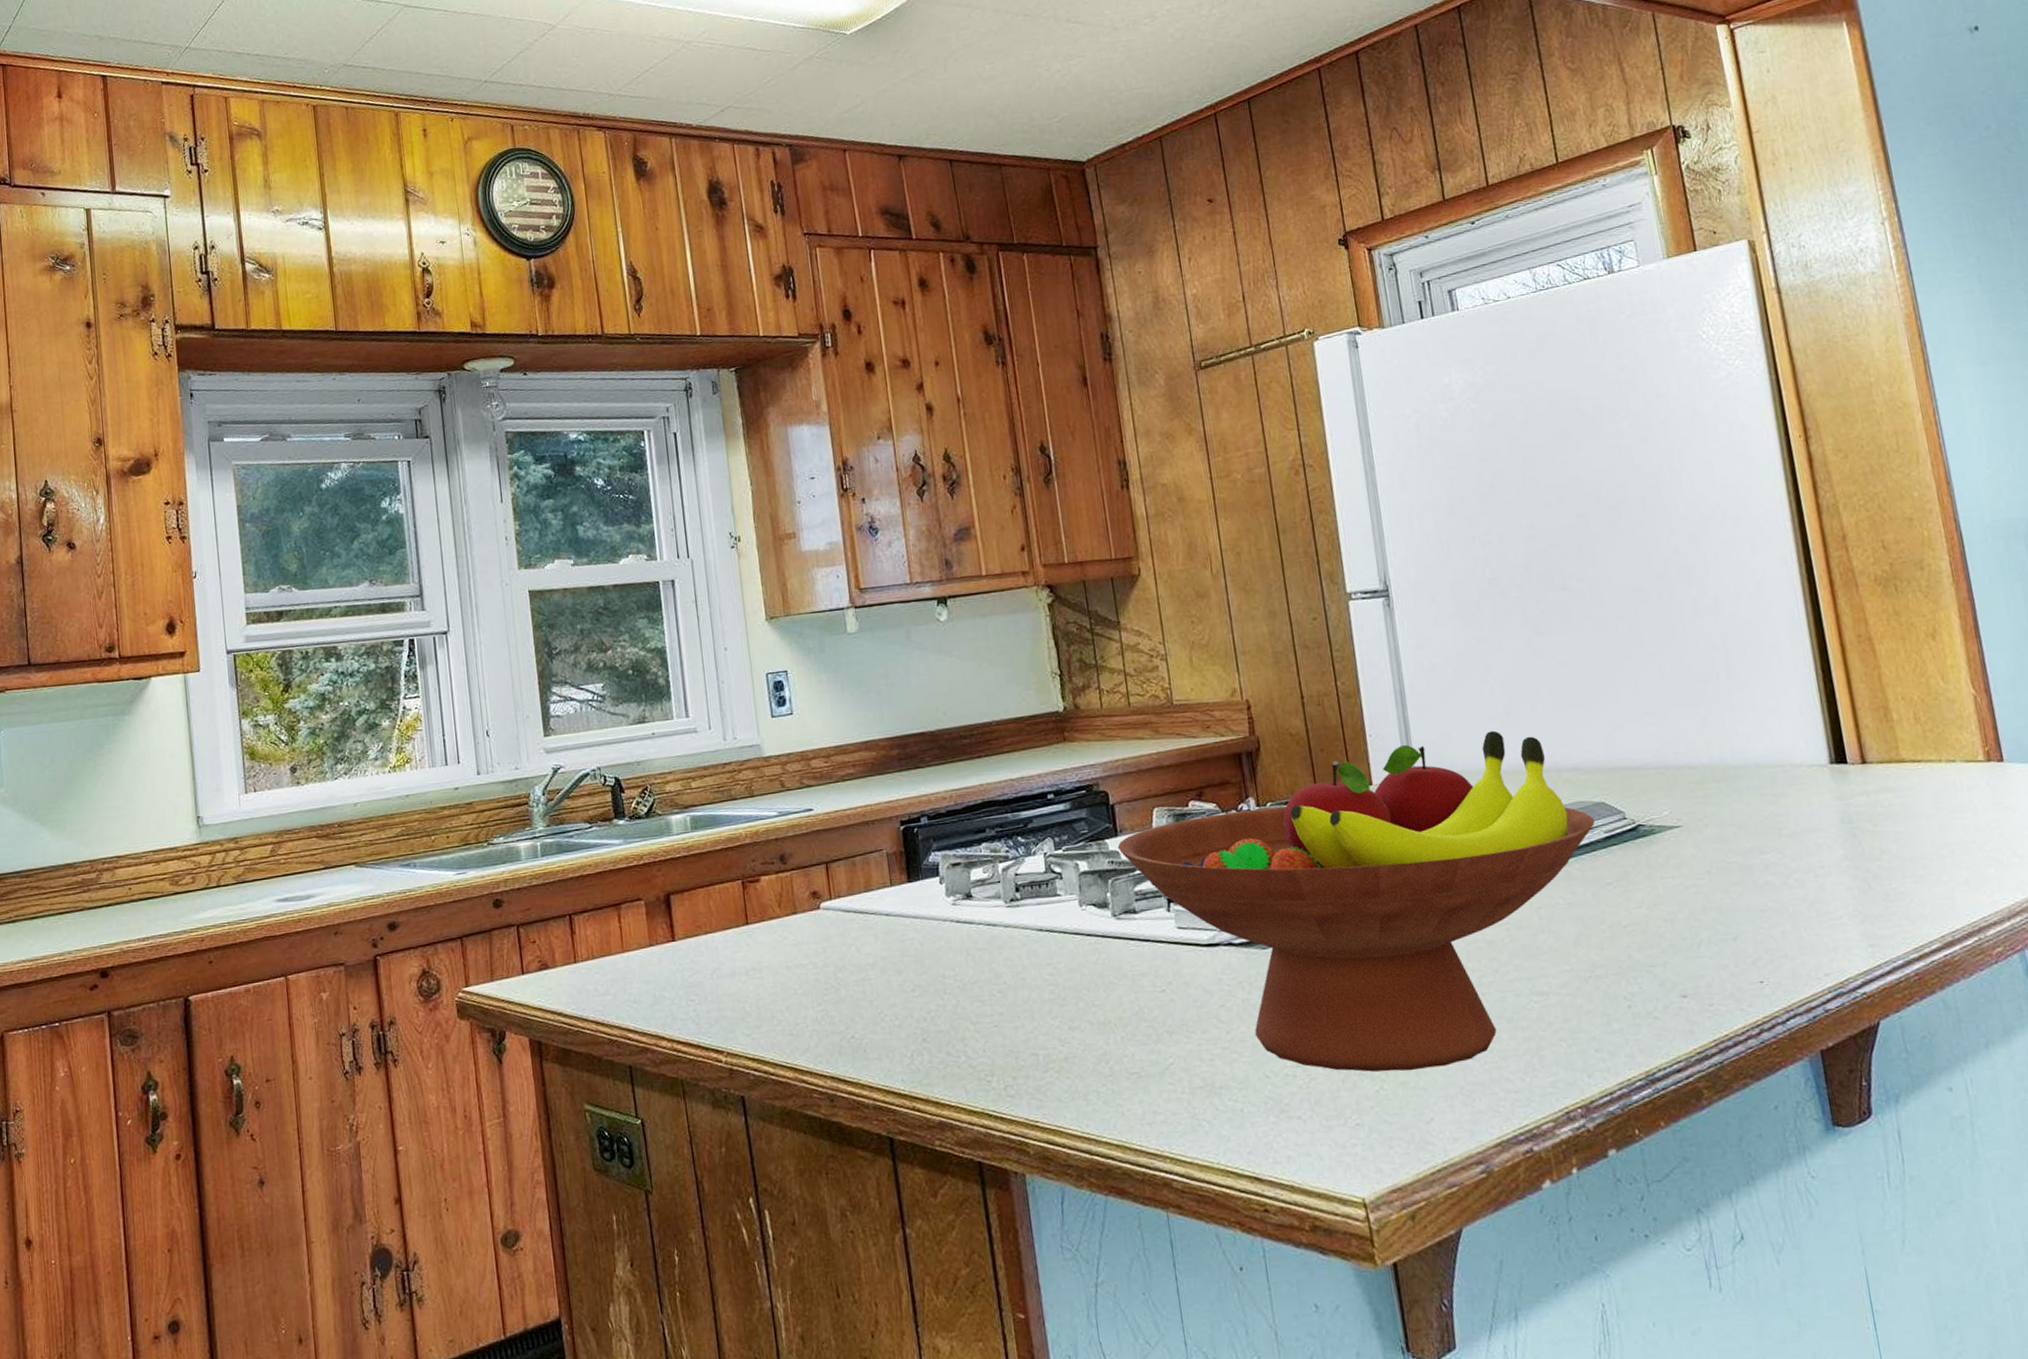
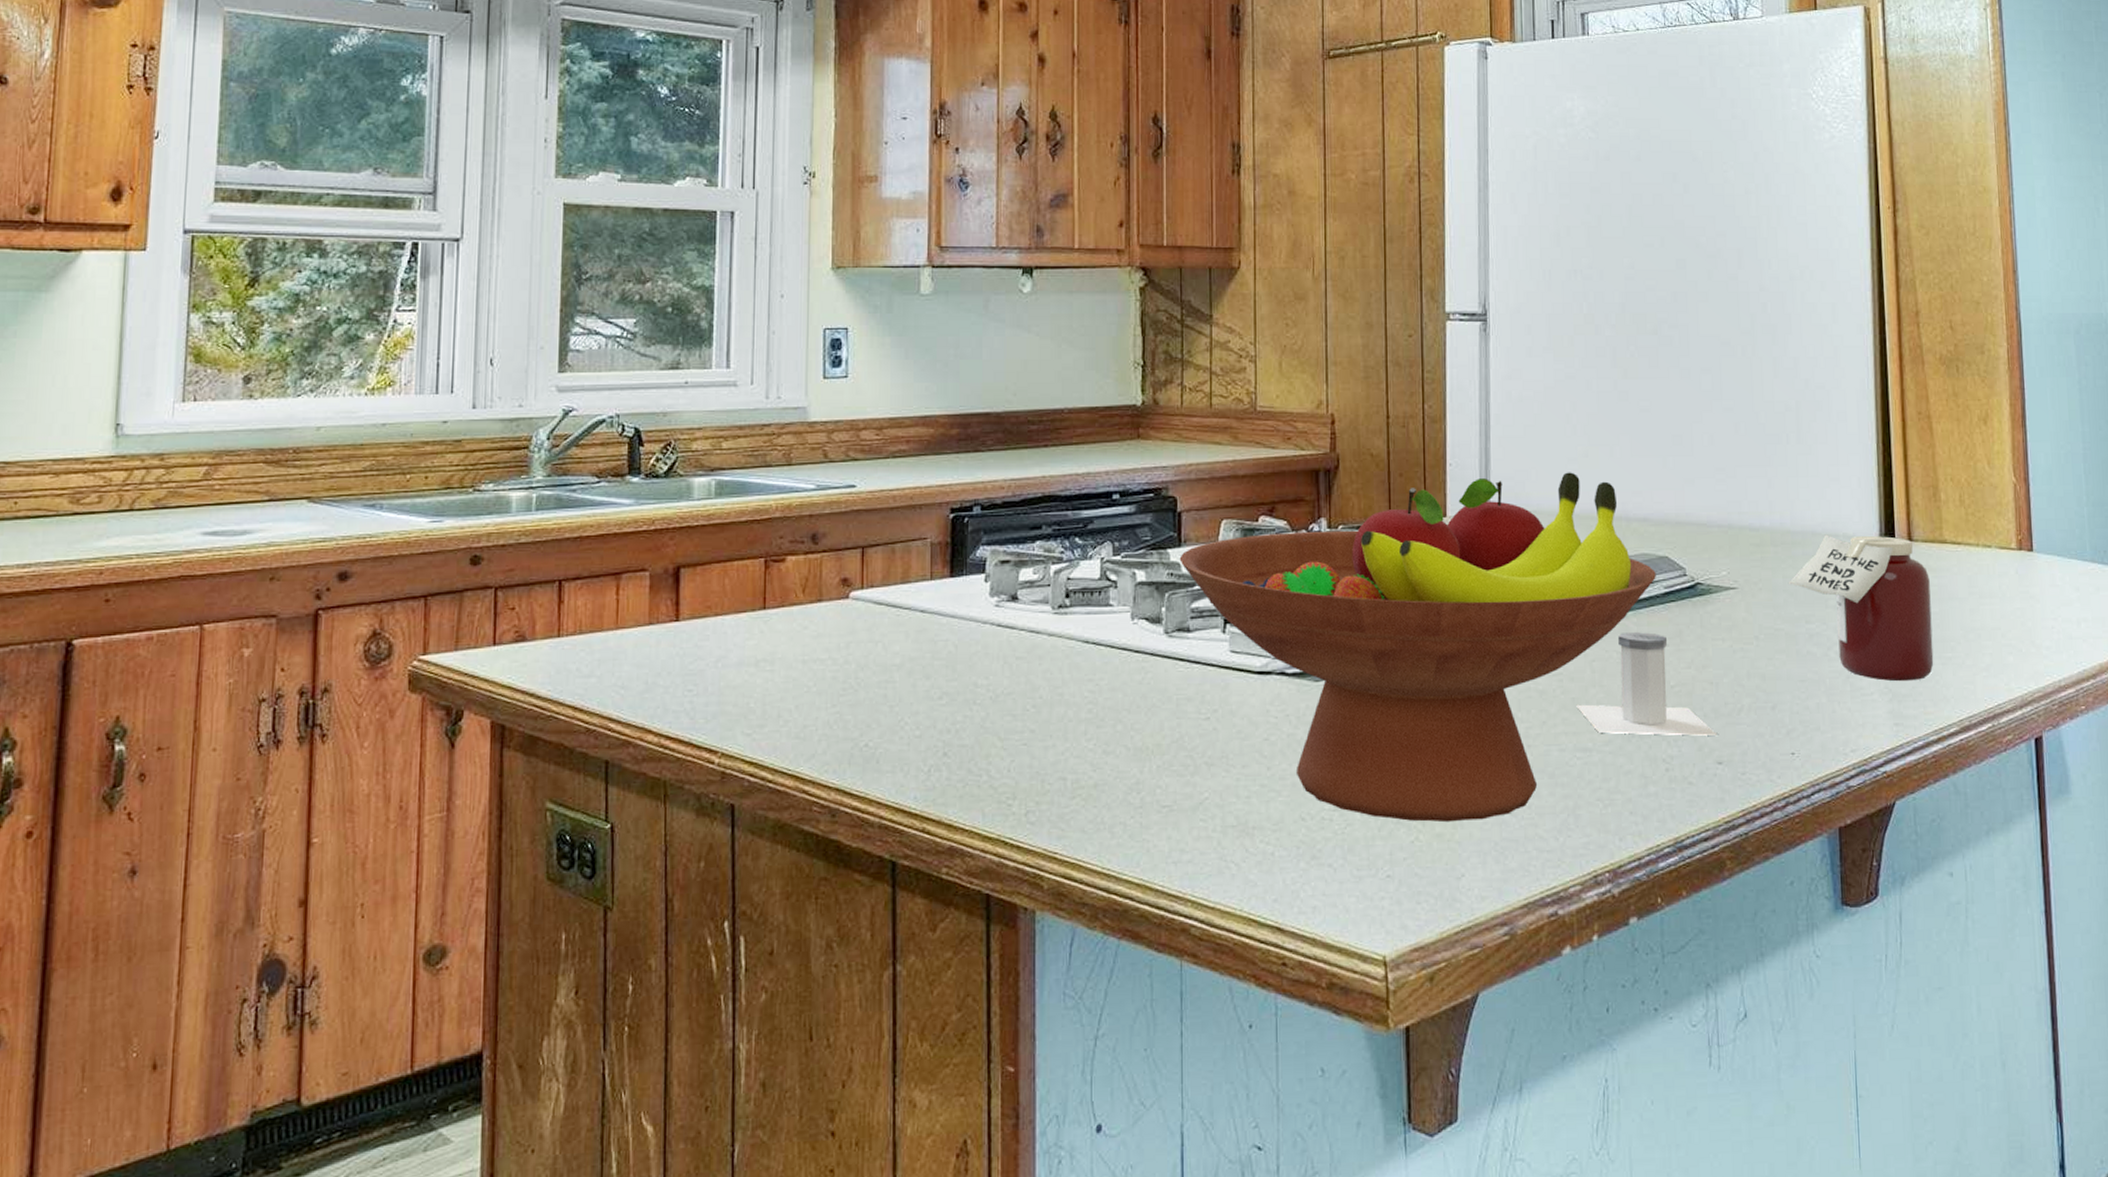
salt shaker: none [1527,876,1679,976] -> present [1576,632,1718,736]
jar: none [1735,761,1906,904] -> present [1788,534,1934,682]

